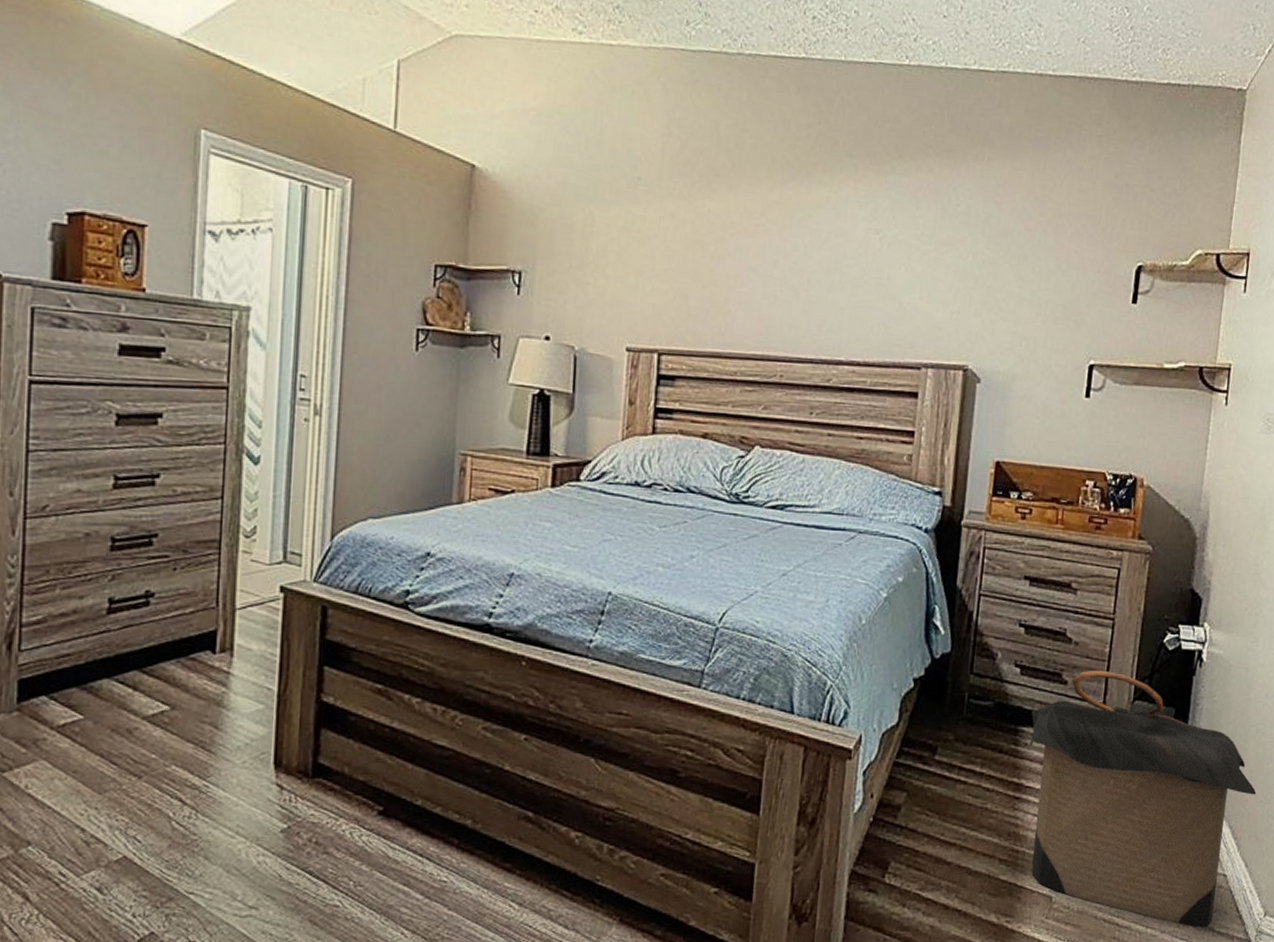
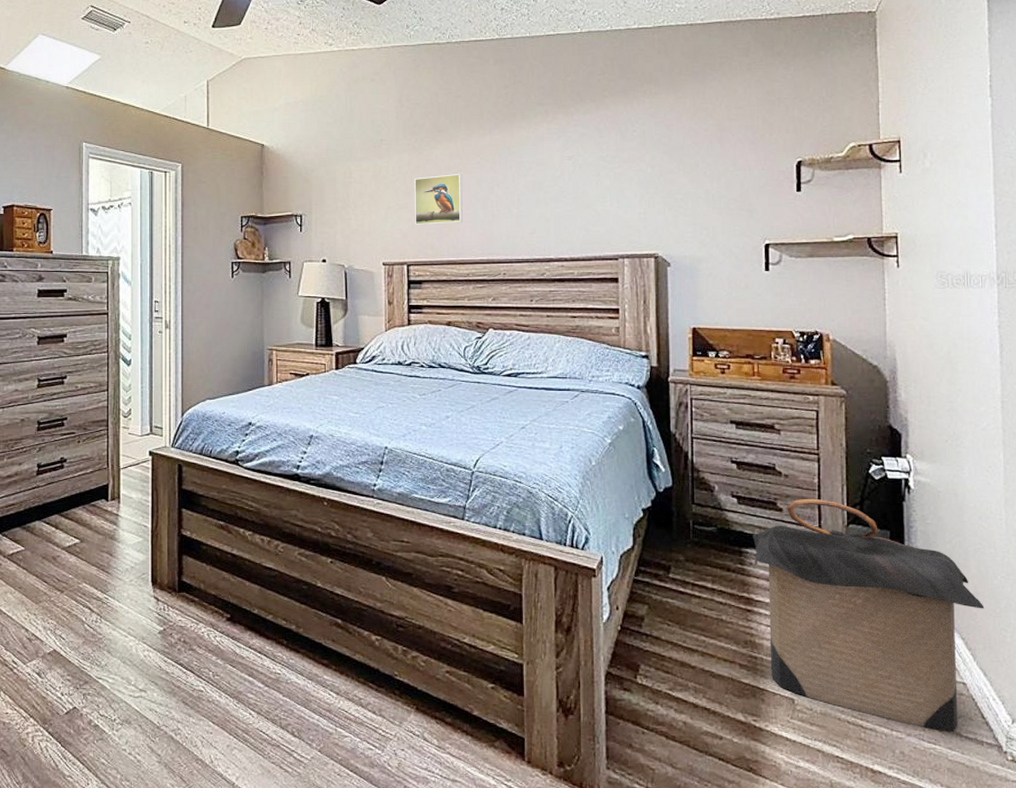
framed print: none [673,236,741,304] -> present [415,174,463,226]

